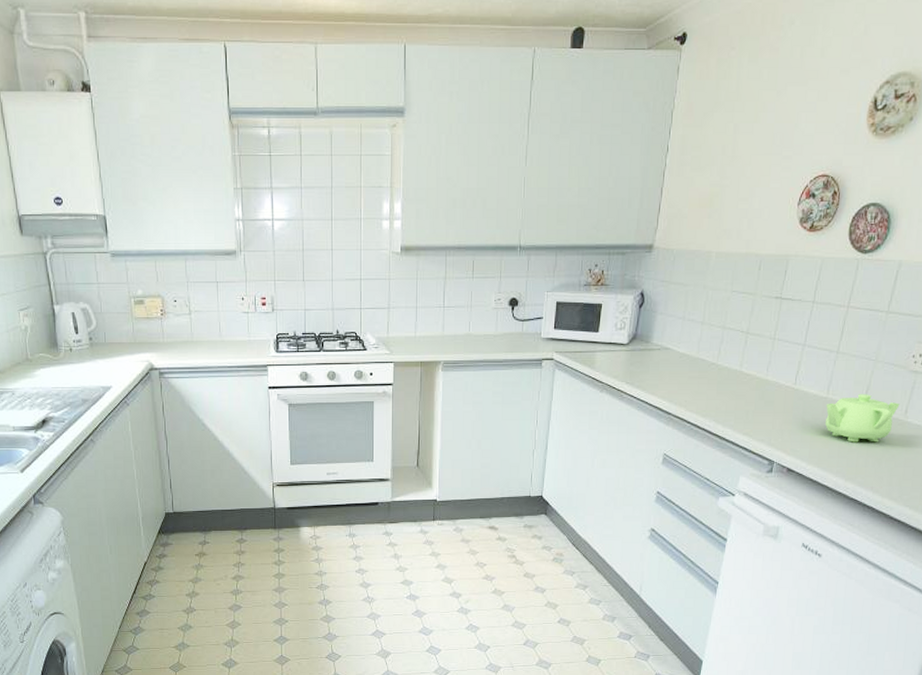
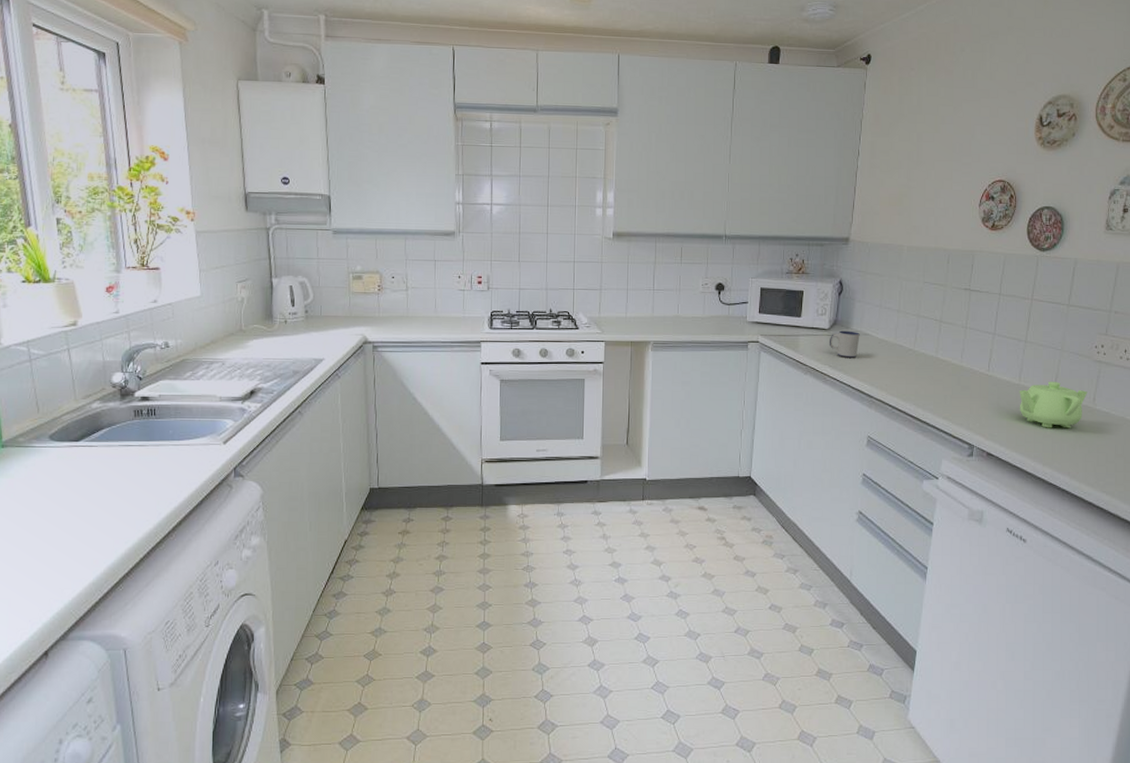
mug: none [627,345,660,374] -> present [829,330,860,358]

